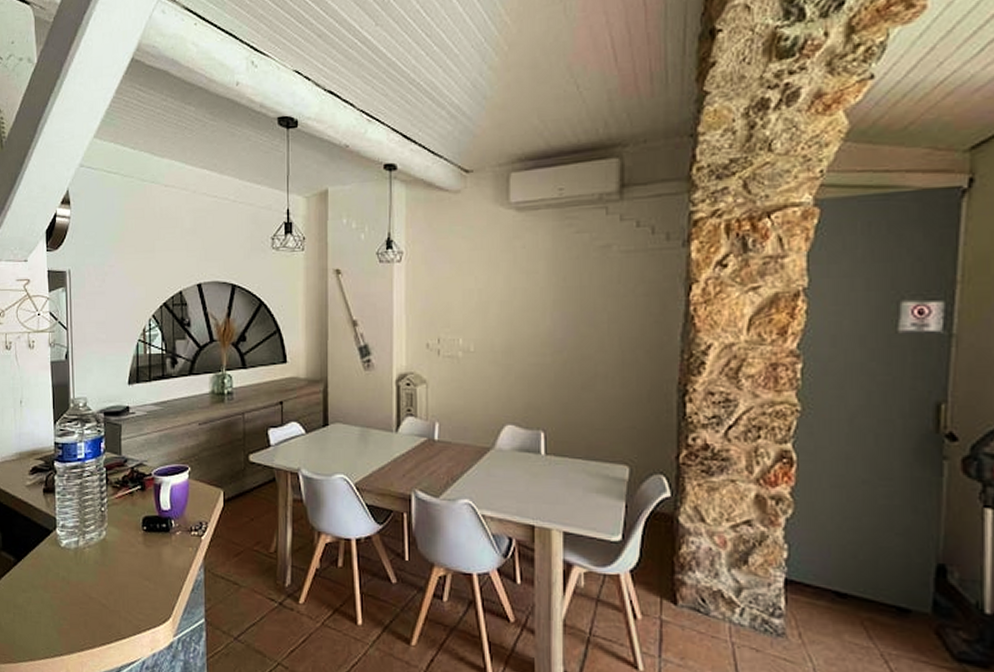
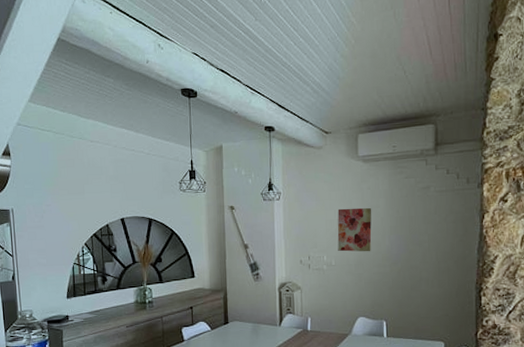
wall art: none [478,273,528,335] -> present [337,207,372,252]

